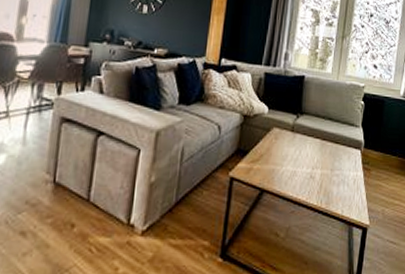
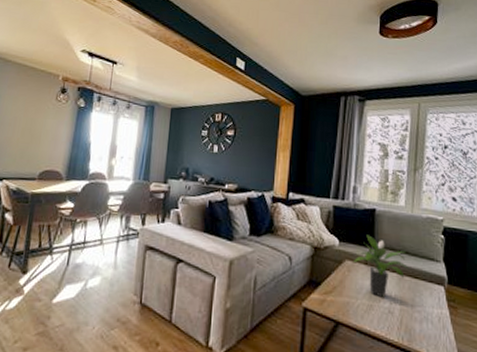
potted plant: none [281,102,331,164] -> present [354,234,409,298]

